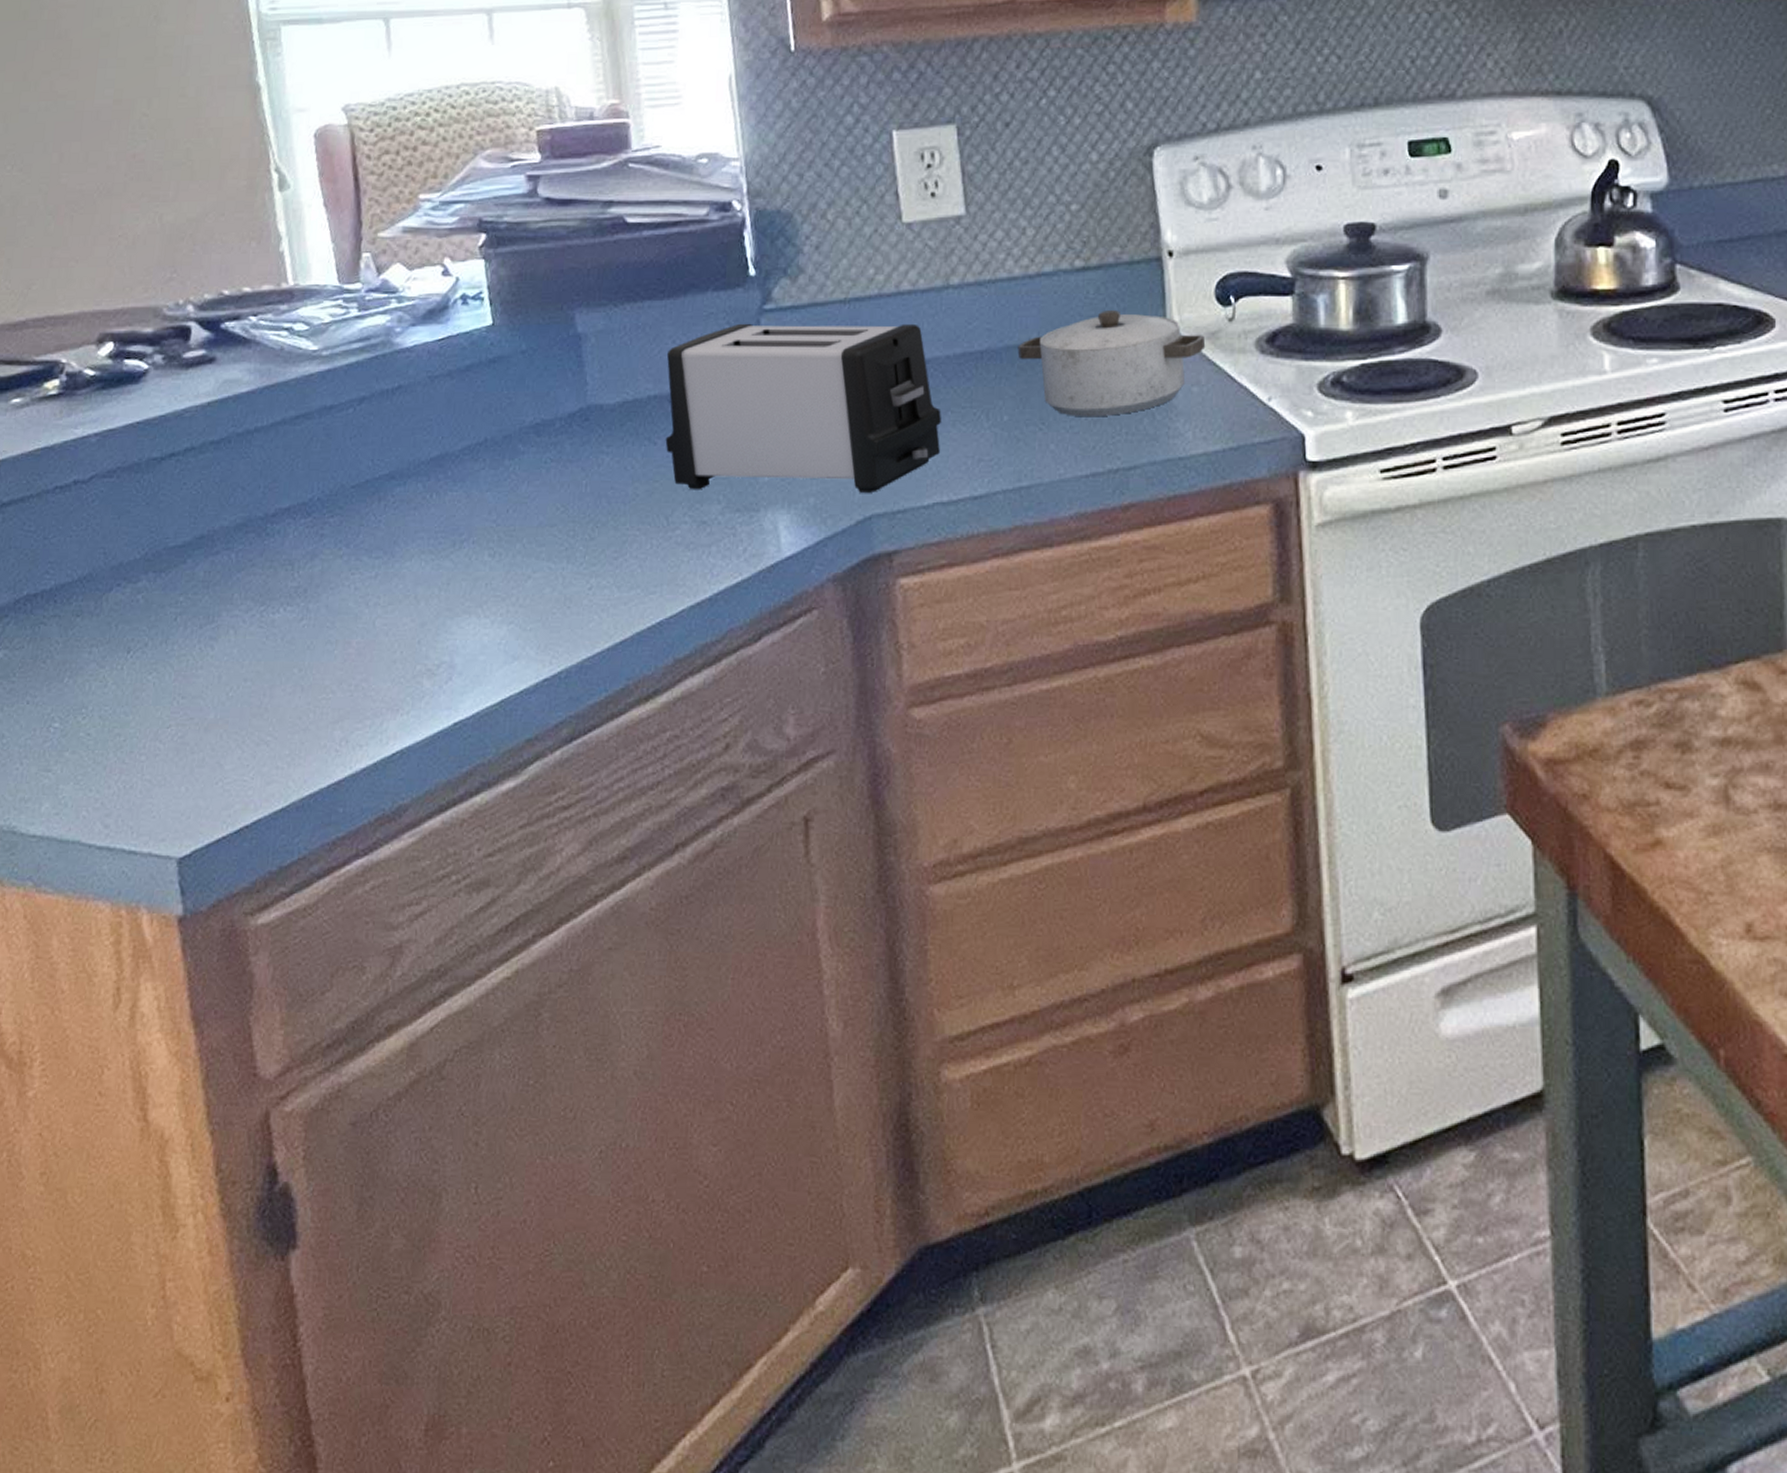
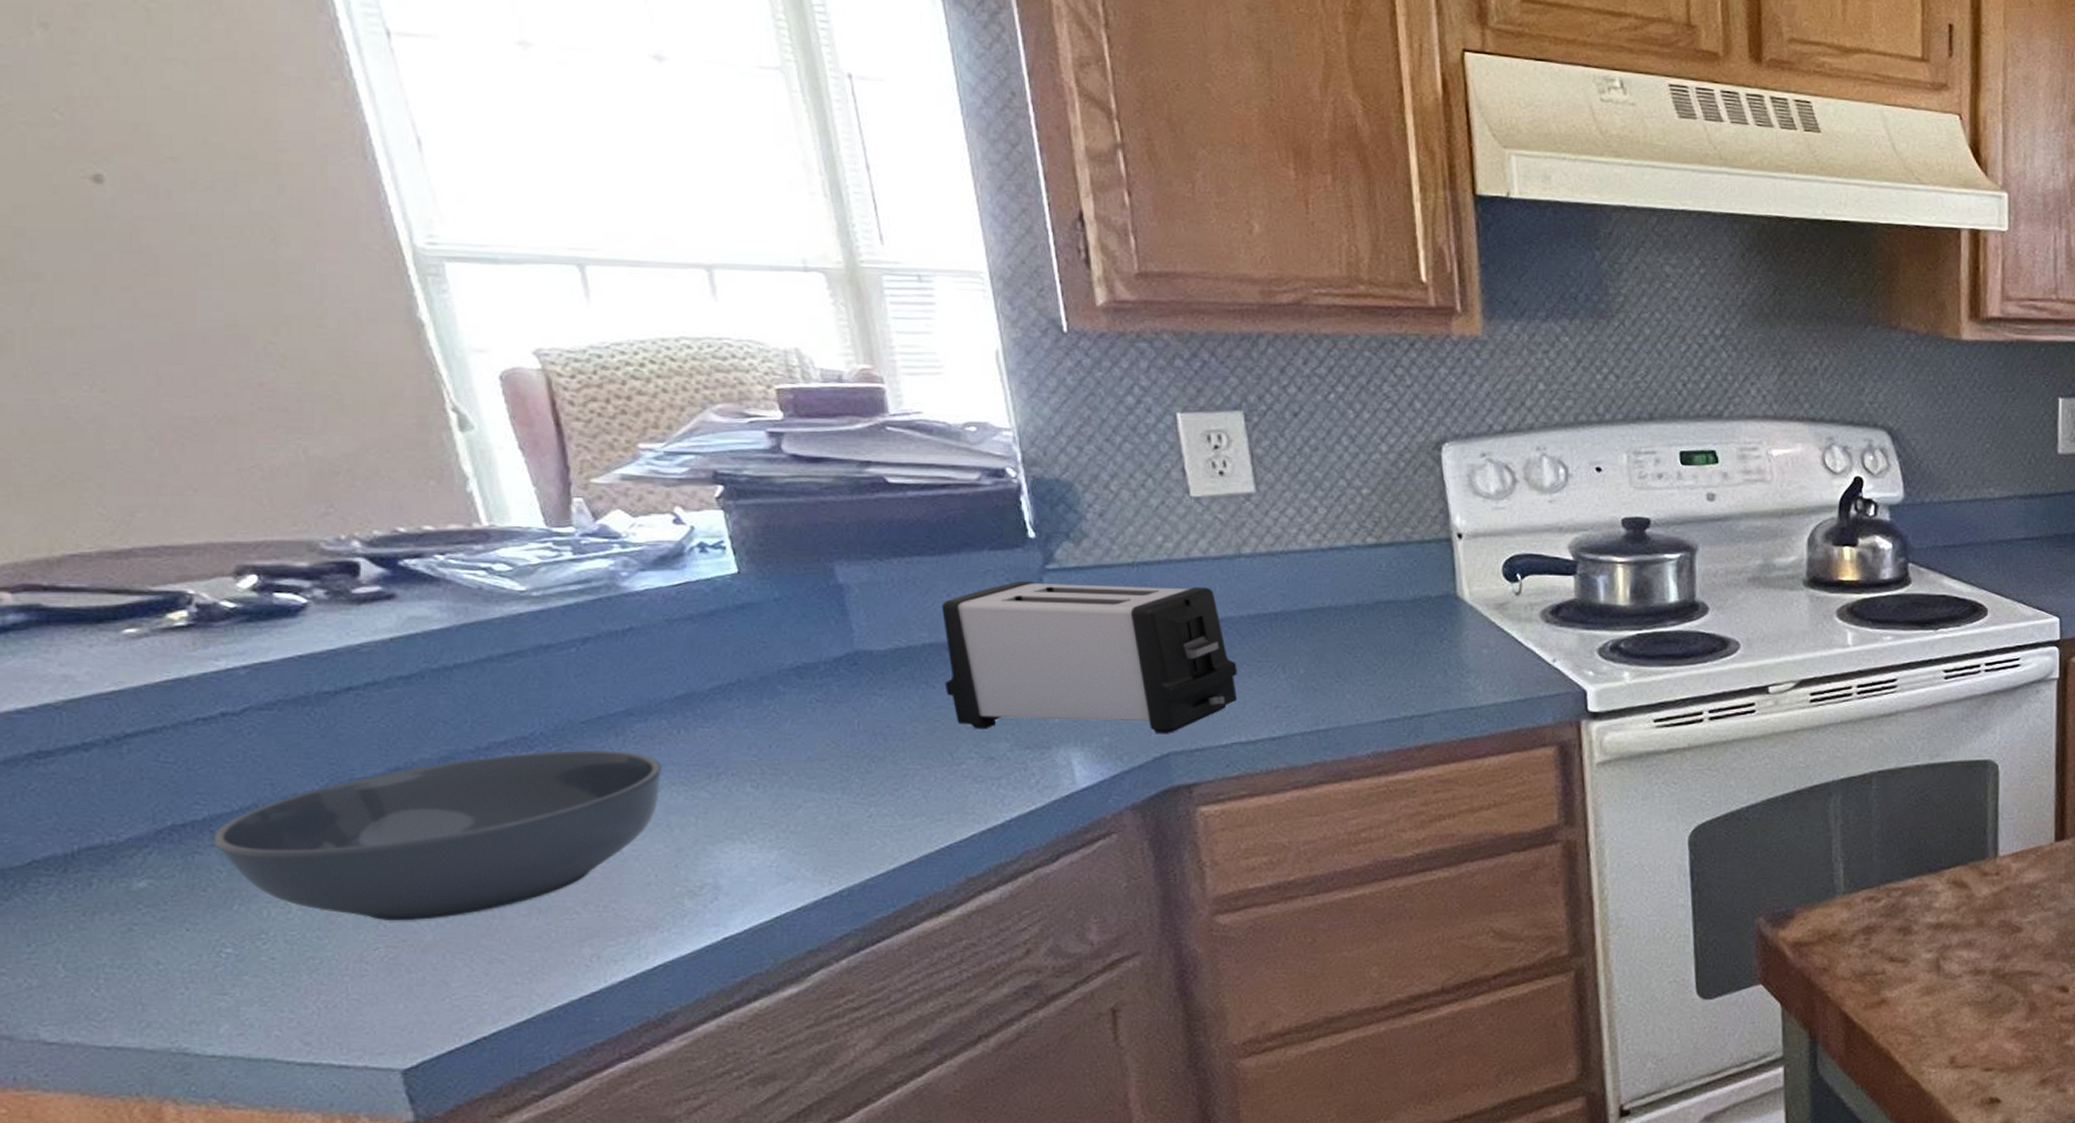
bowl: none [54,515,414,697] -> present [211,749,661,920]
cooking pot: present [1017,310,1206,416] -> none [1312,582,1494,671]

